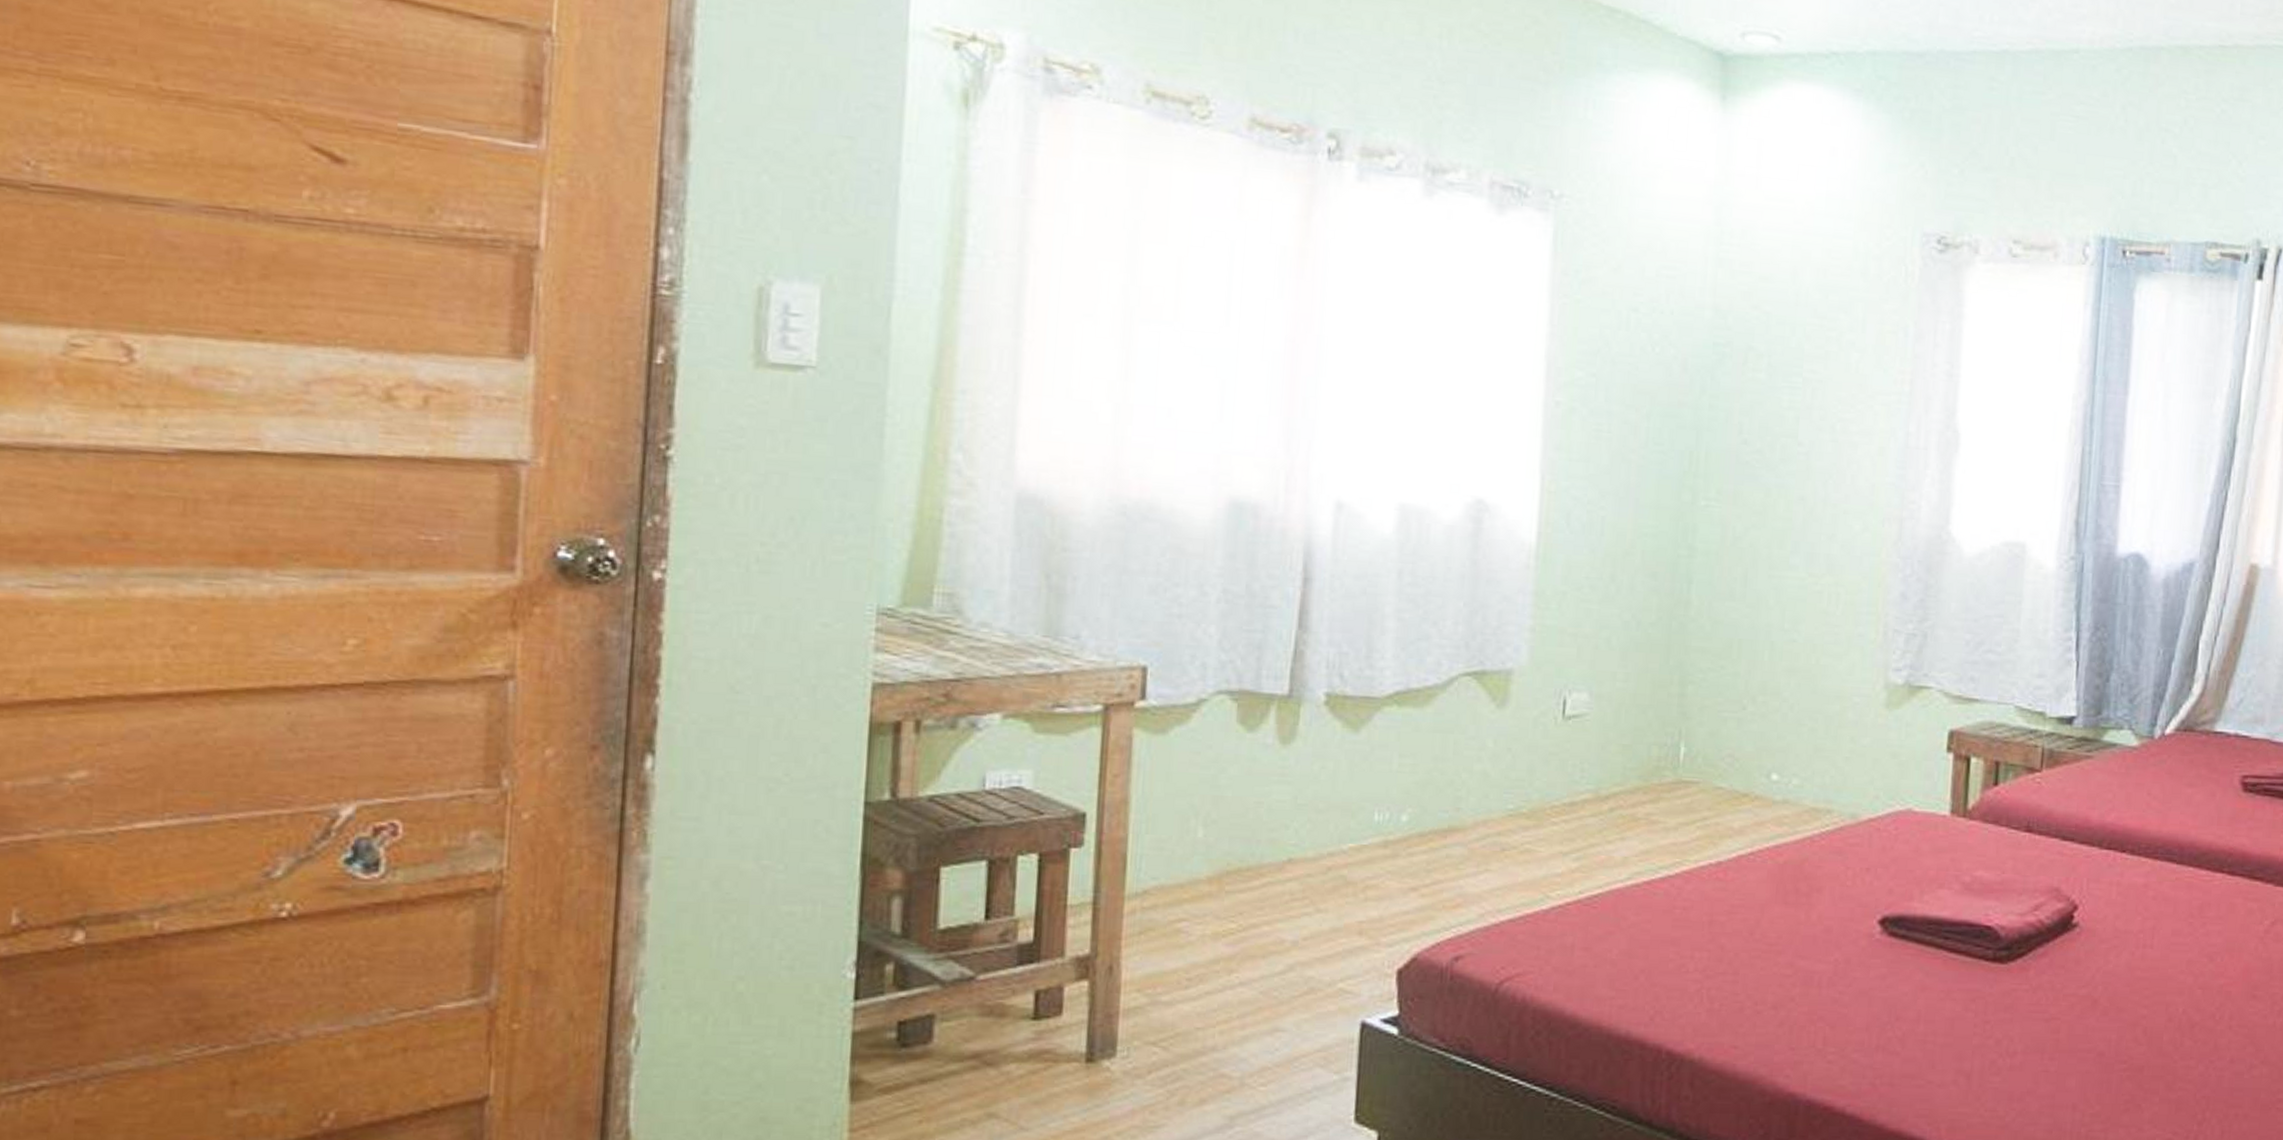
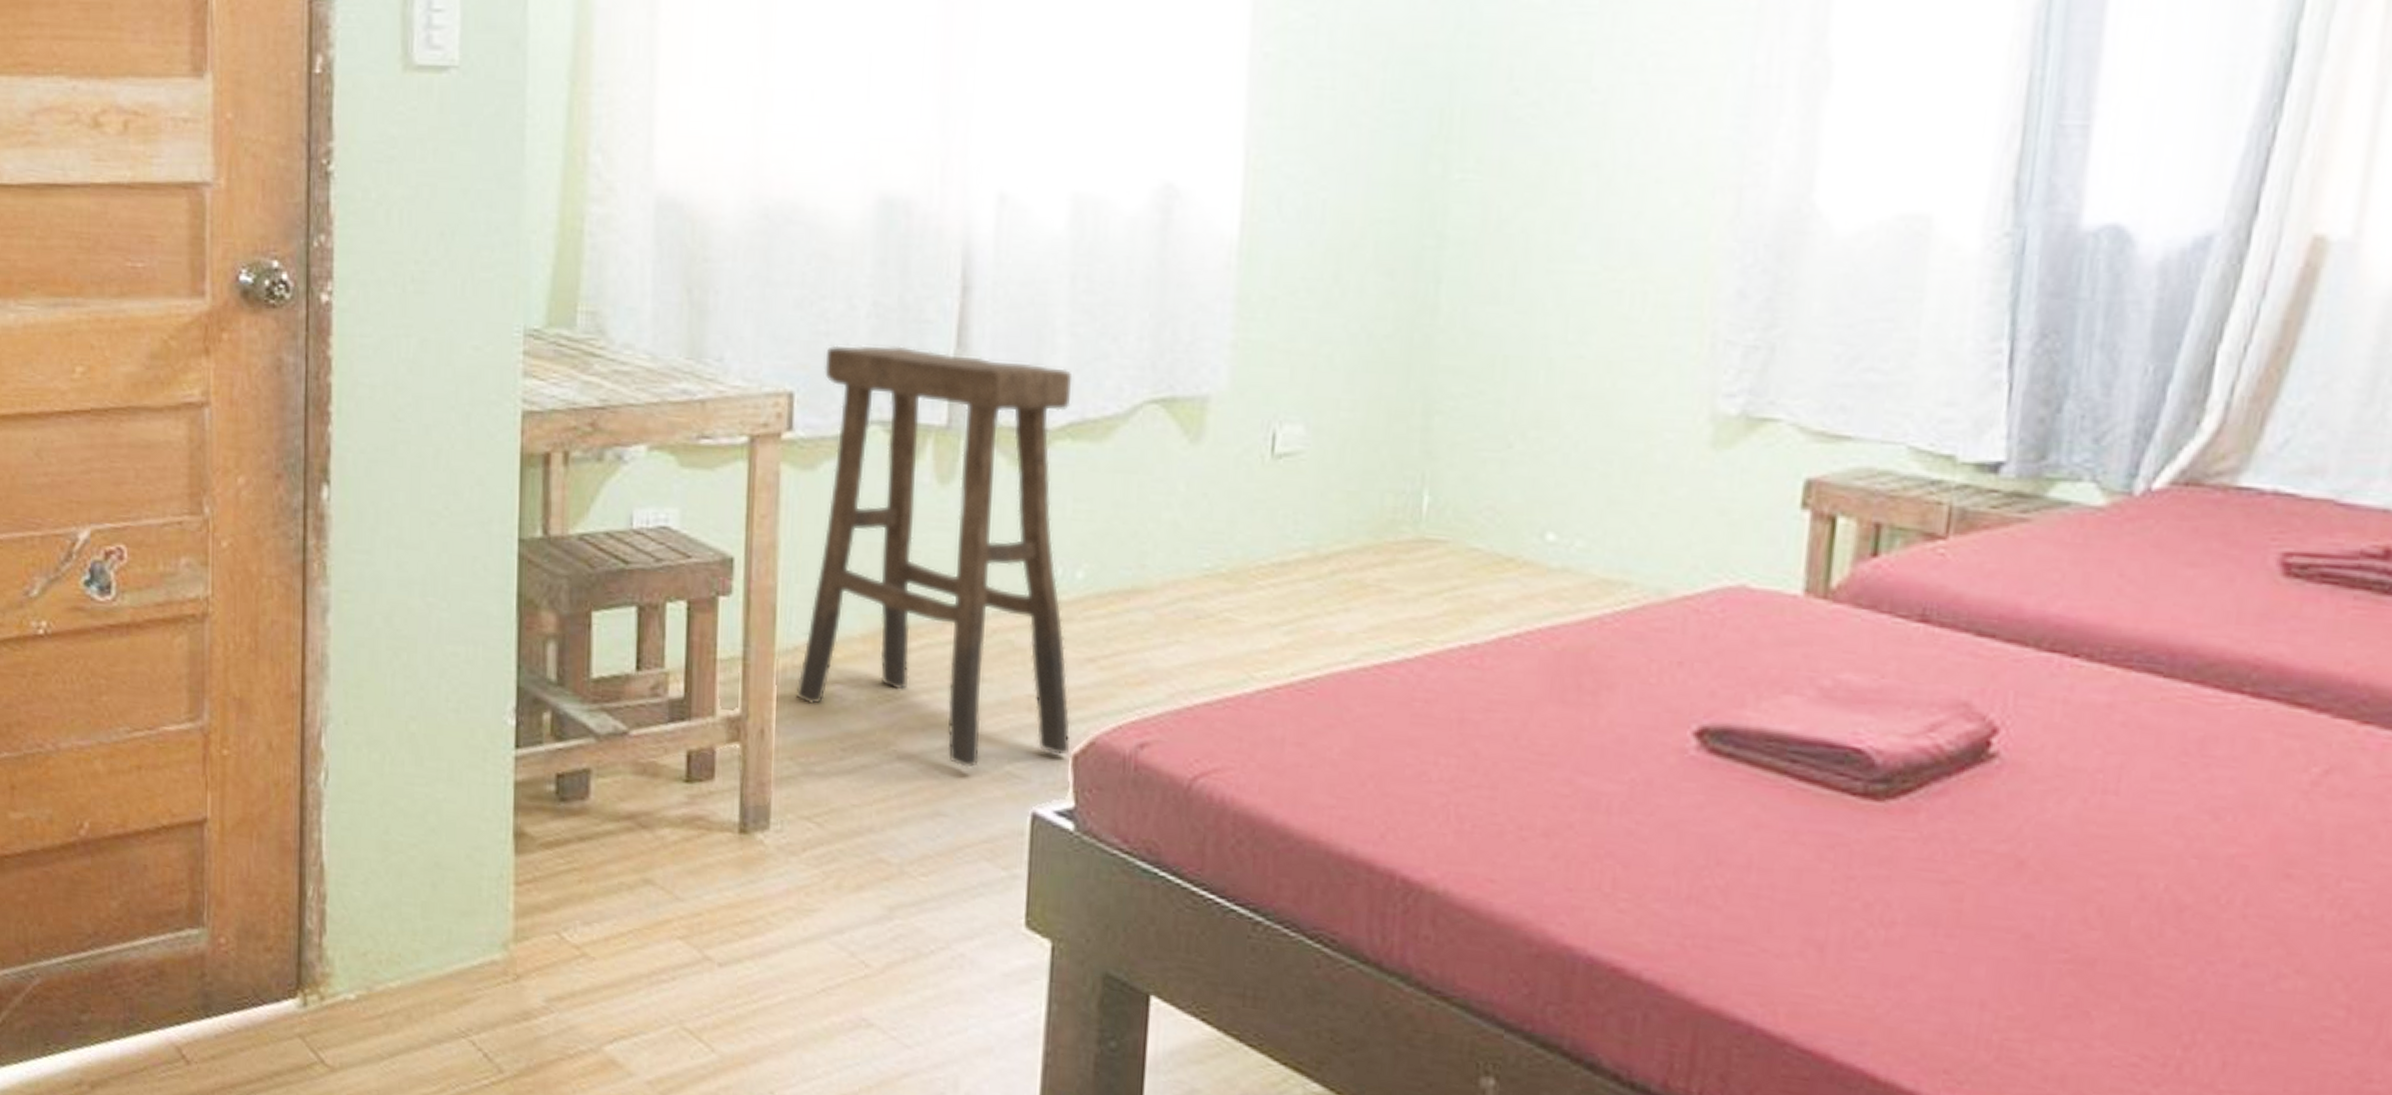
stool: none [1144,626,1399,988] -> present [795,345,1073,768]

